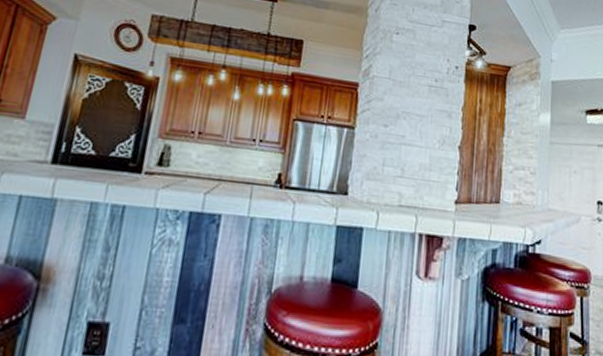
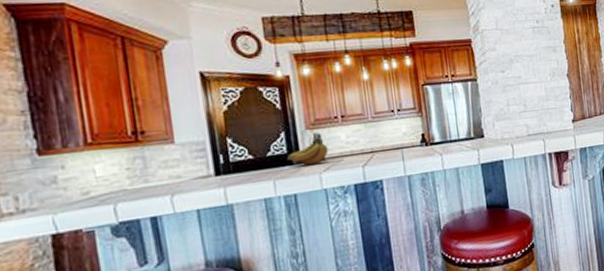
fruit: none [129,149,175,179] -> present [287,138,329,166]

